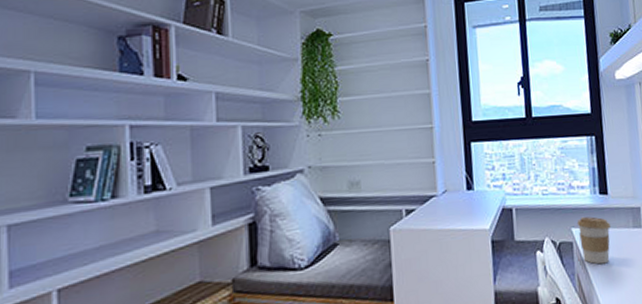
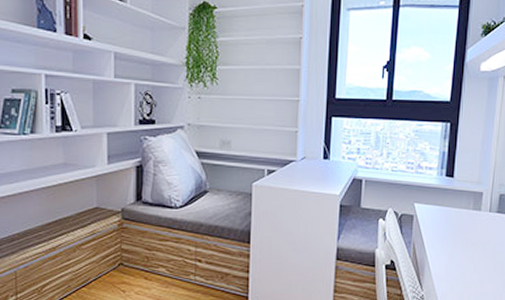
coffee cup: present [577,216,610,265] -> none [420,194,451,237]

